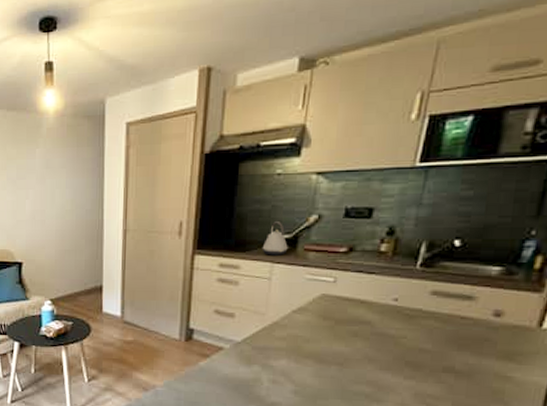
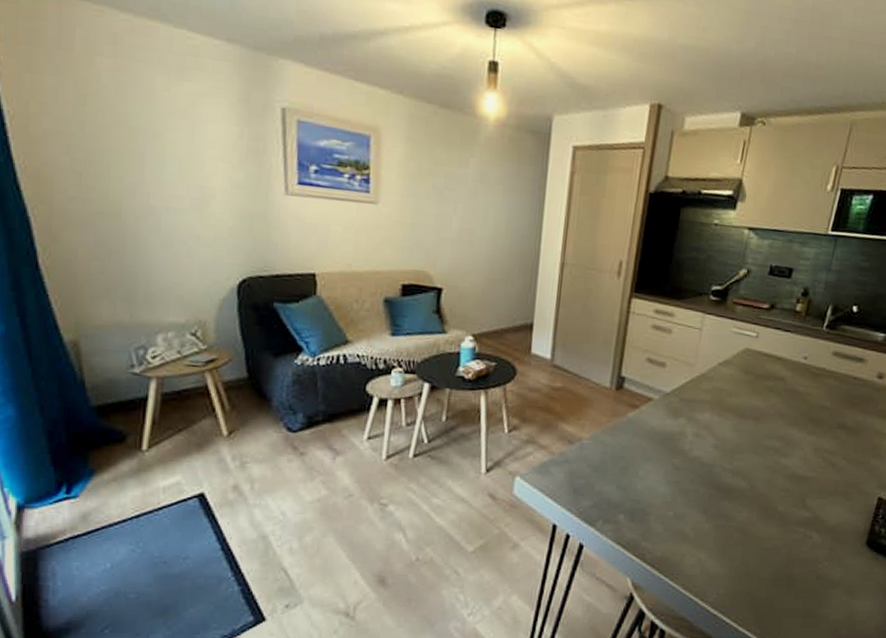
kettle: present [262,222,288,255] -> none [695,272,719,307]

